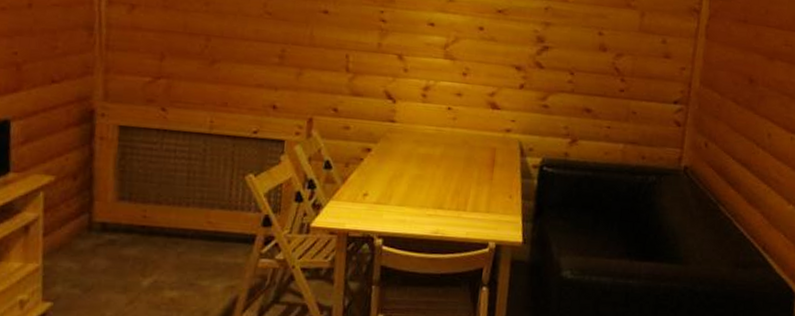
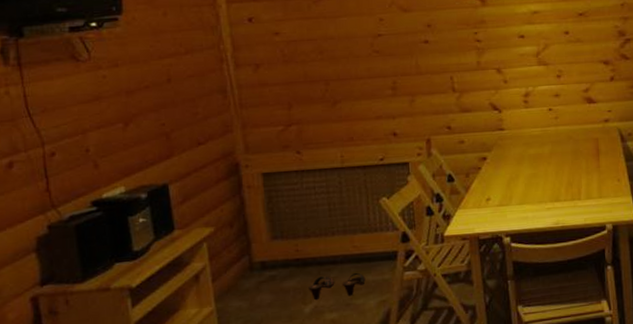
slippers: none [150,249,216,276] -> present [308,272,366,299]

